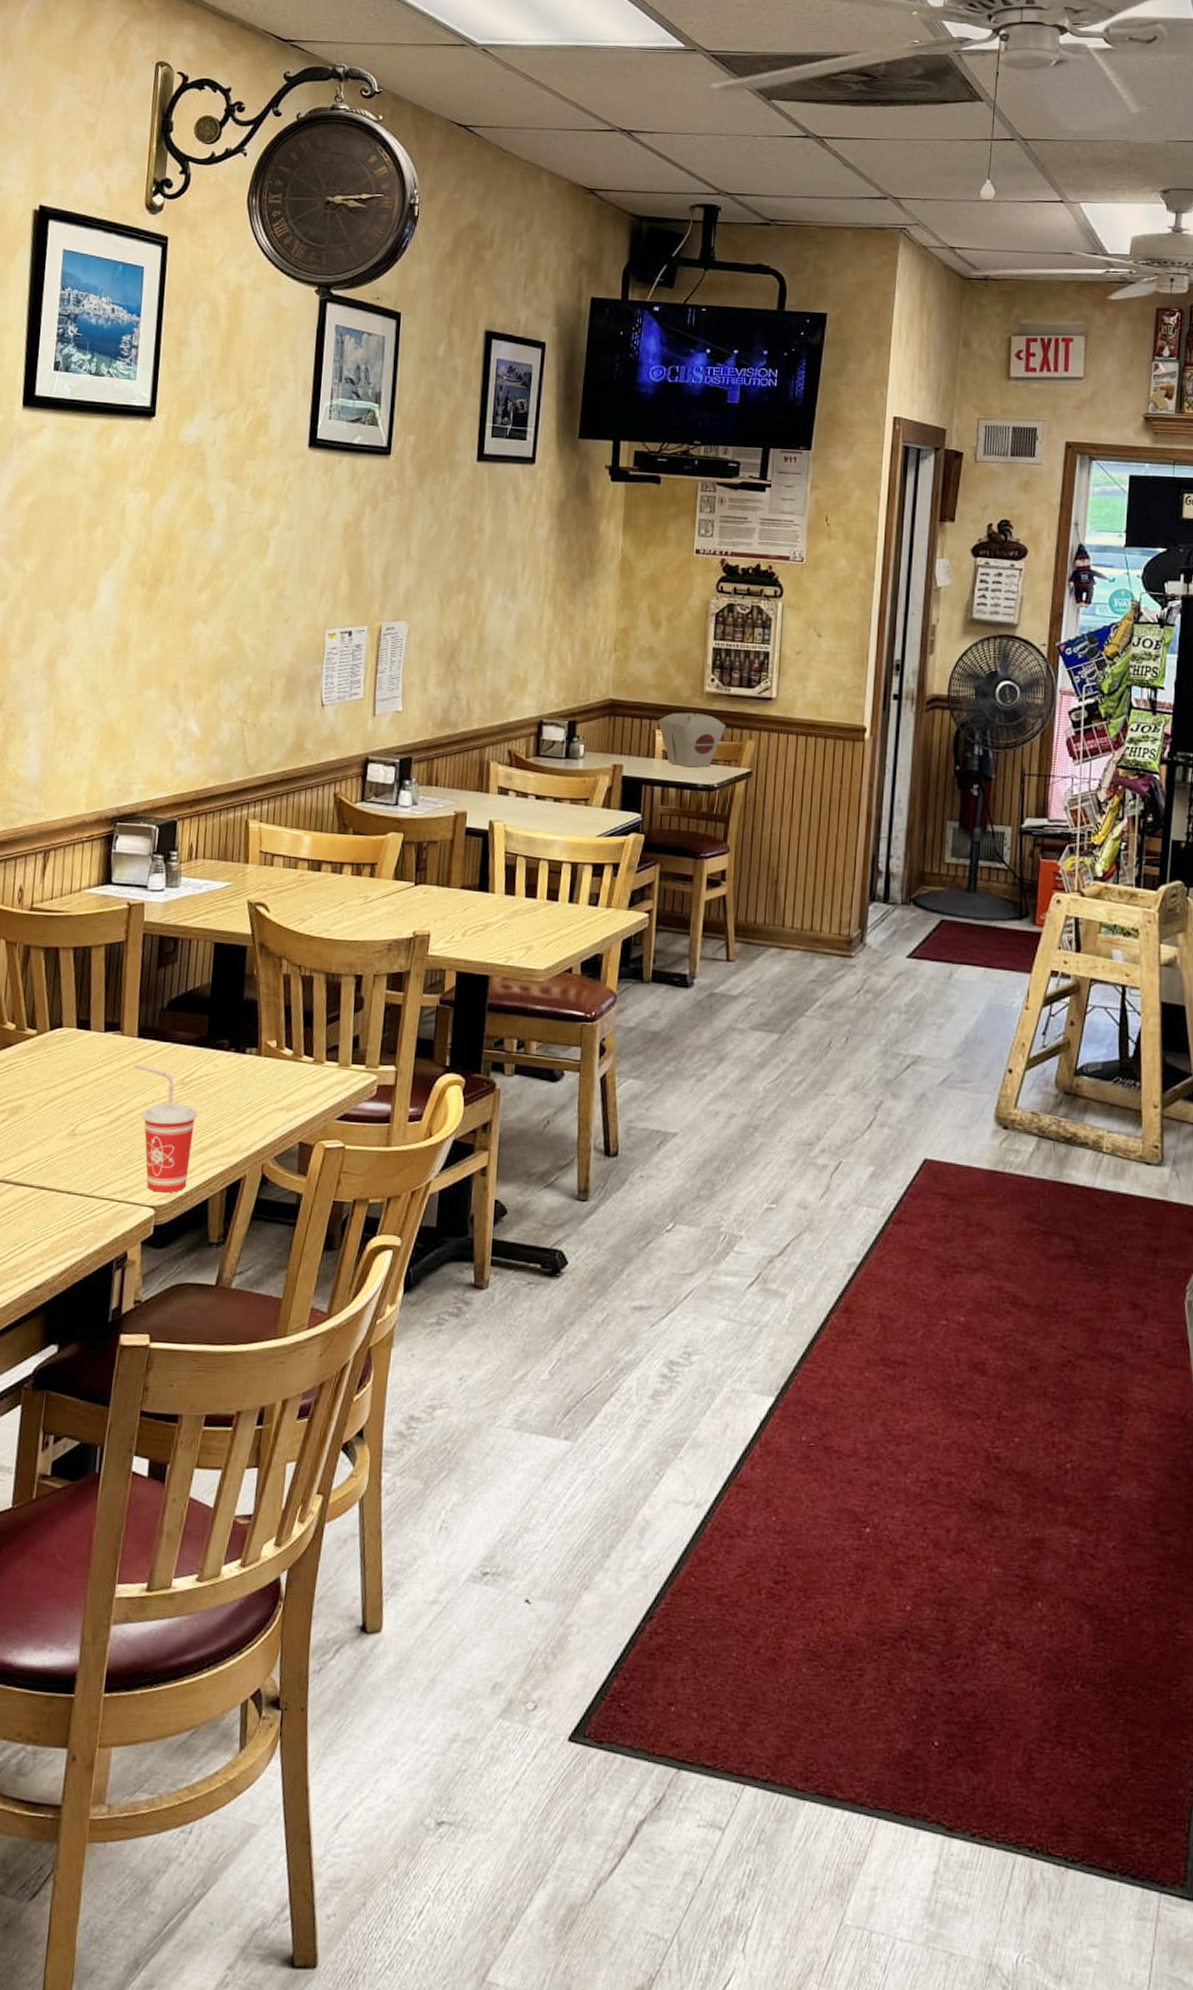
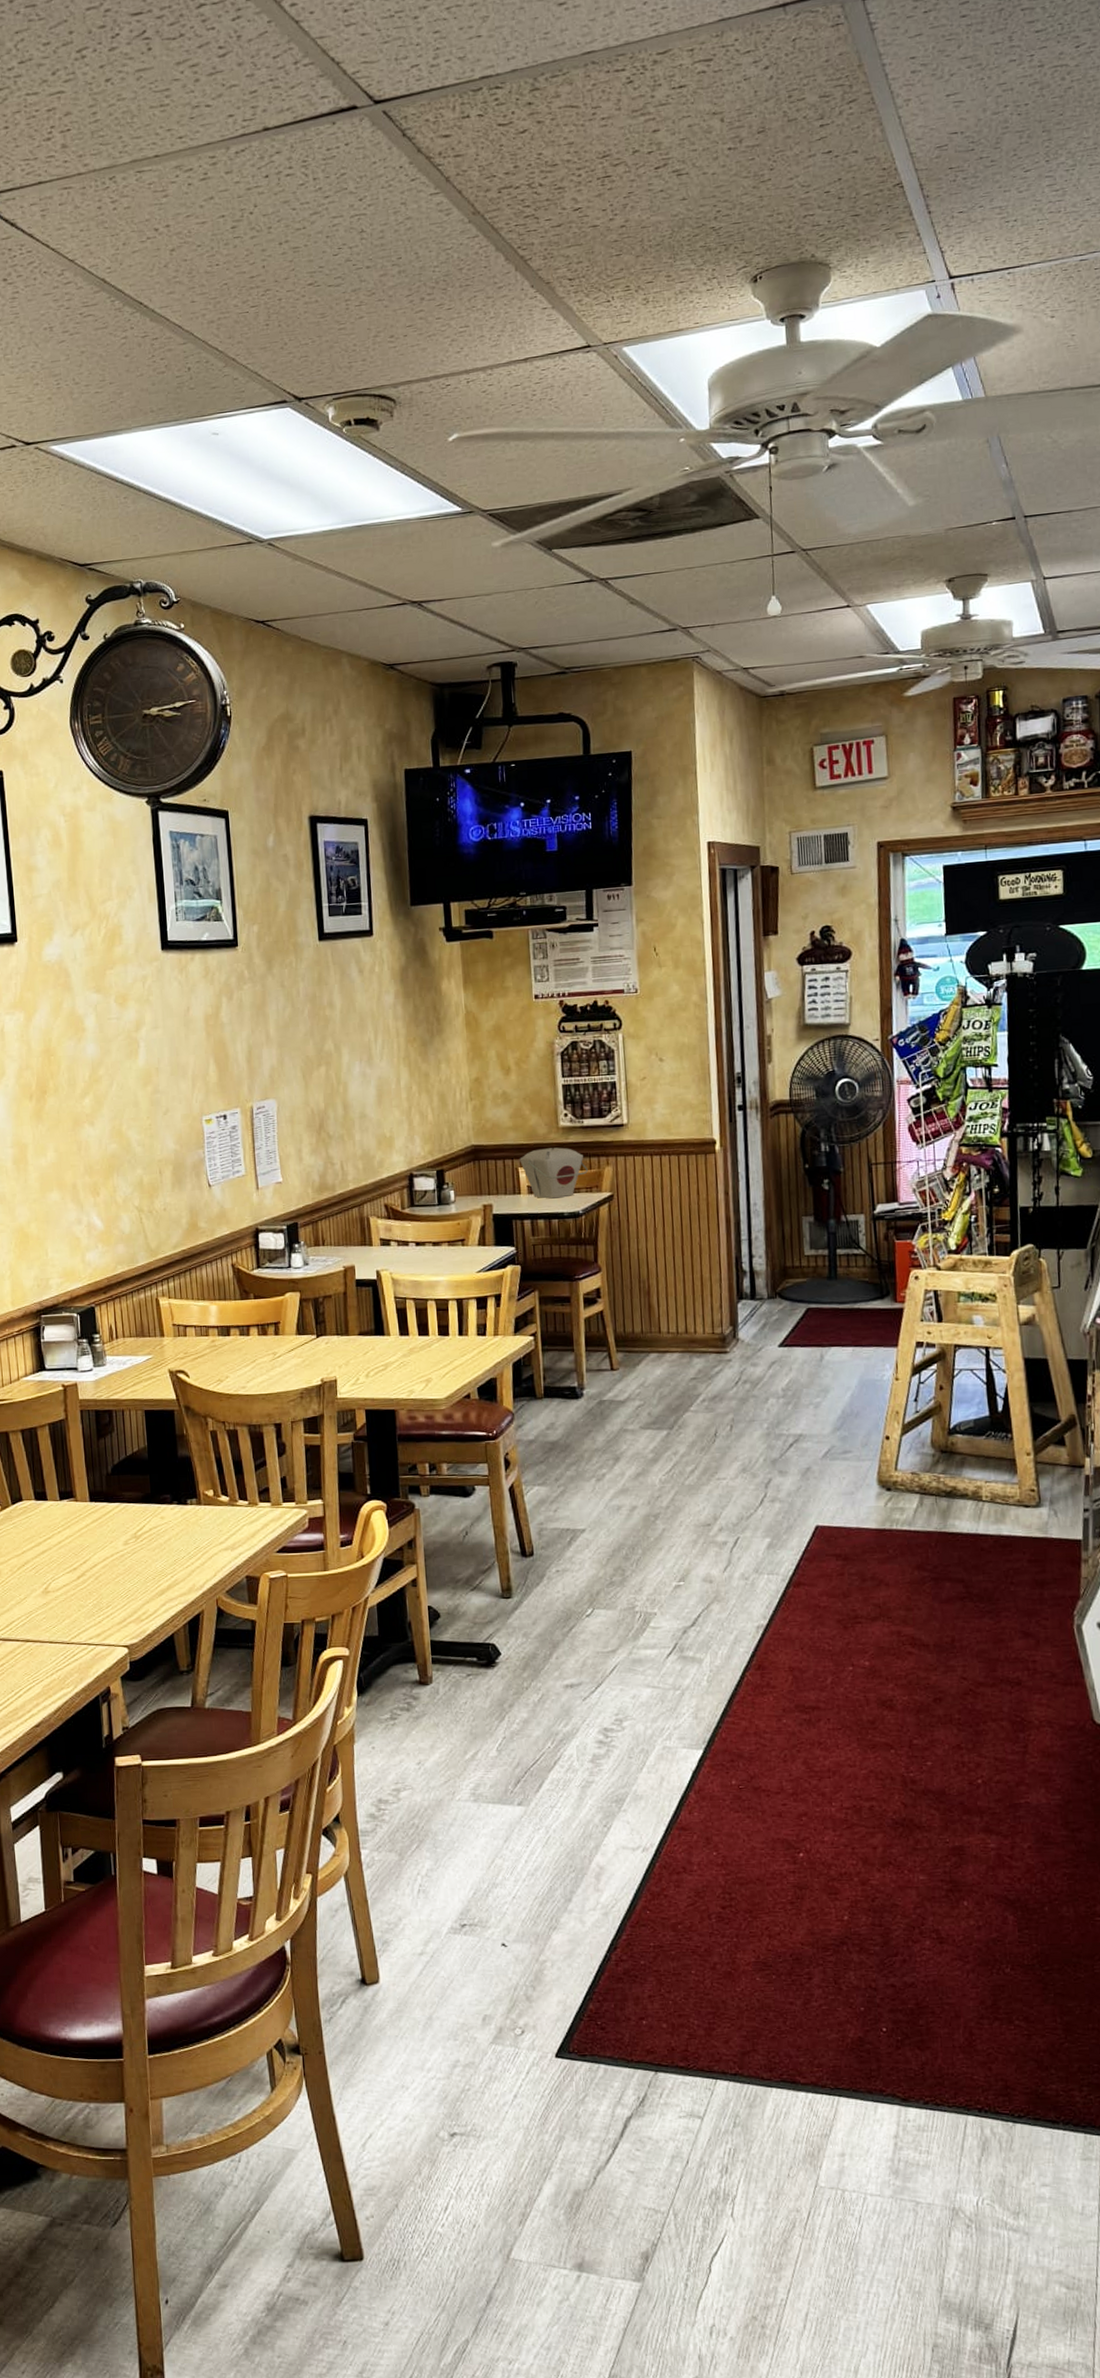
beverage cup: present [134,1064,198,1193] -> none [90,1524,153,1633]

